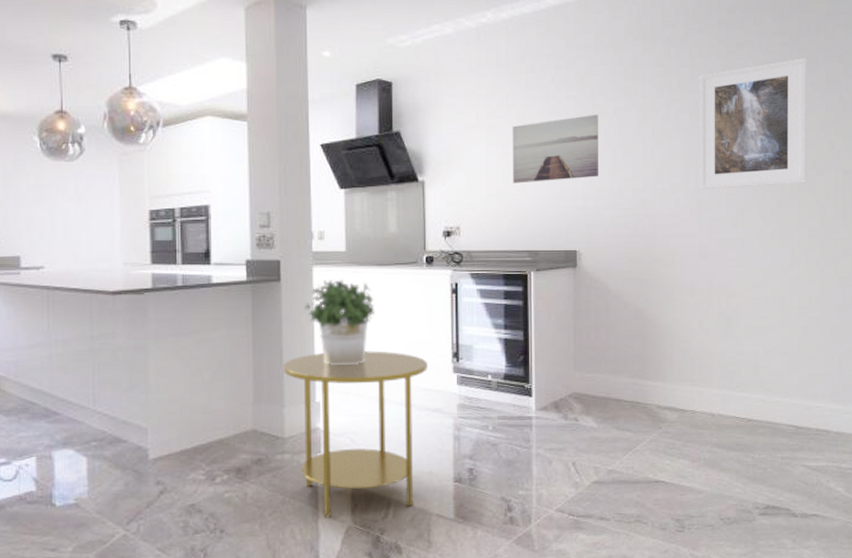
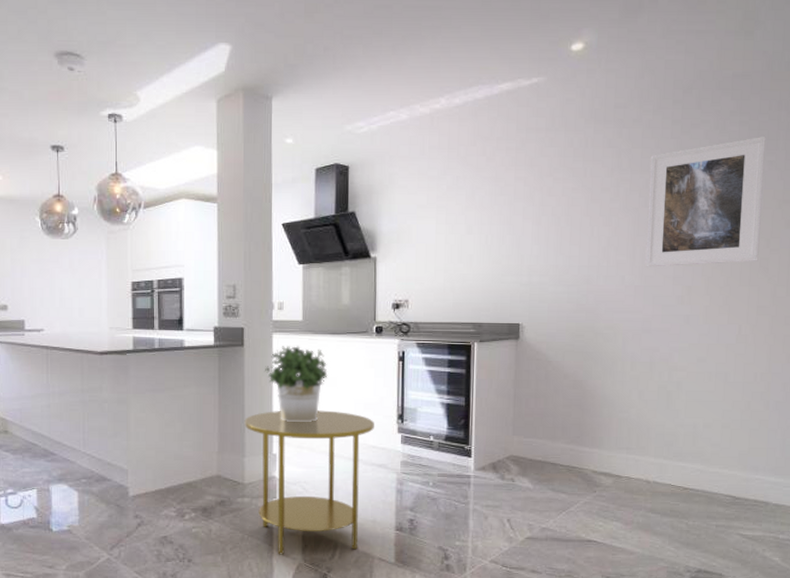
wall art: present [512,114,598,183] -> none [460,194,546,260]

